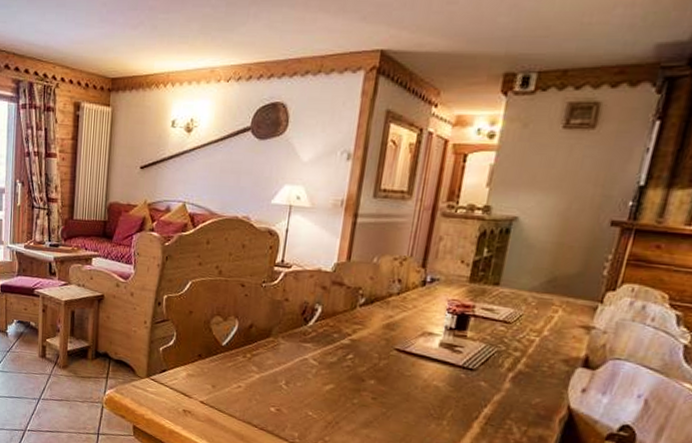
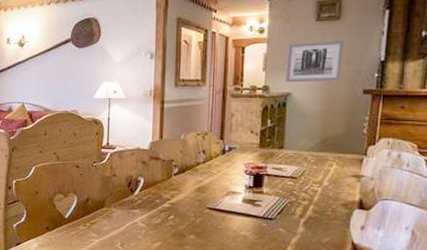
wall art: none [513,154,595,207] -> present [285,40,343,82]

